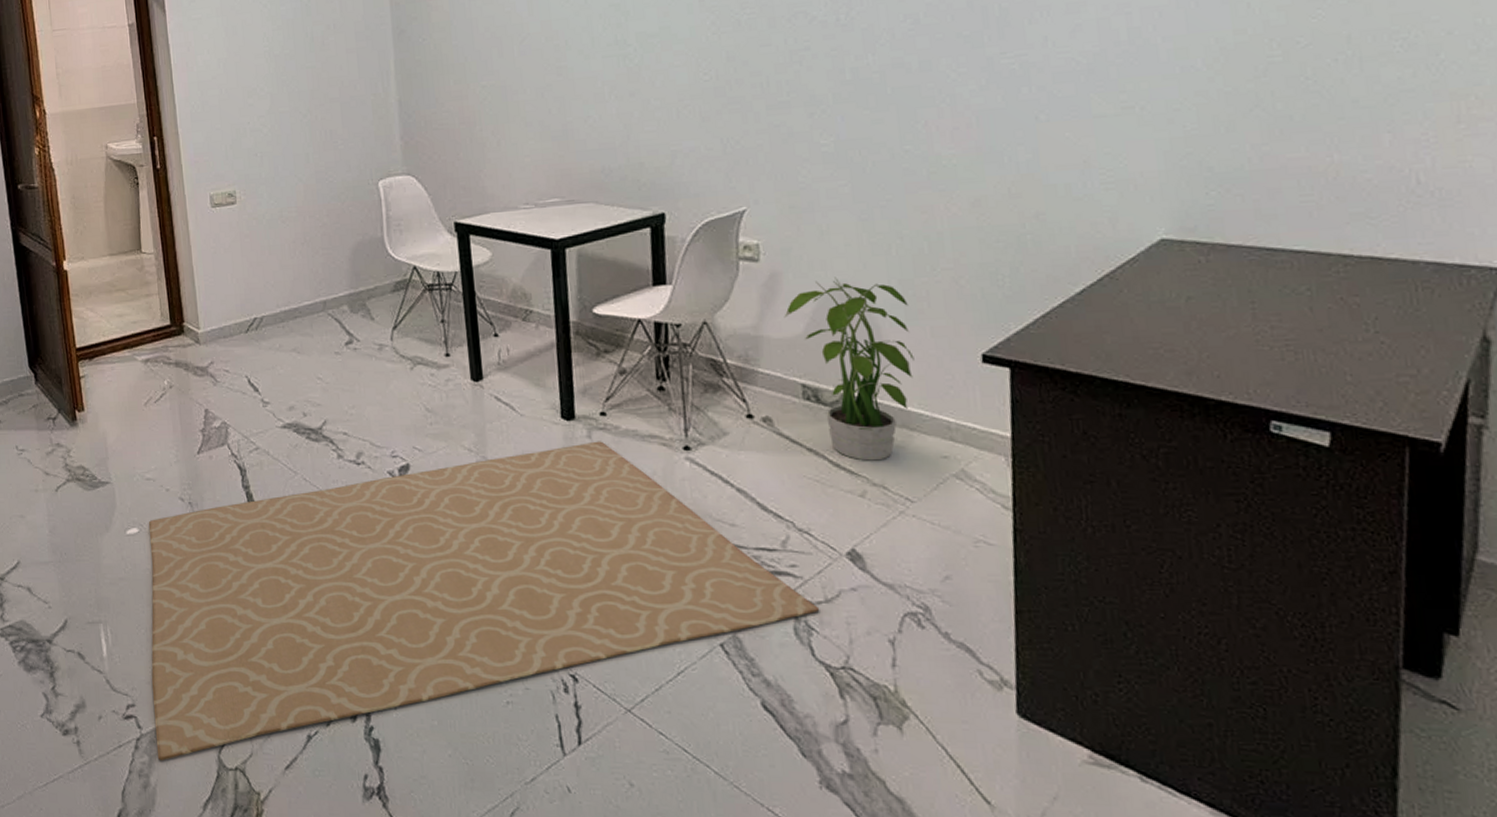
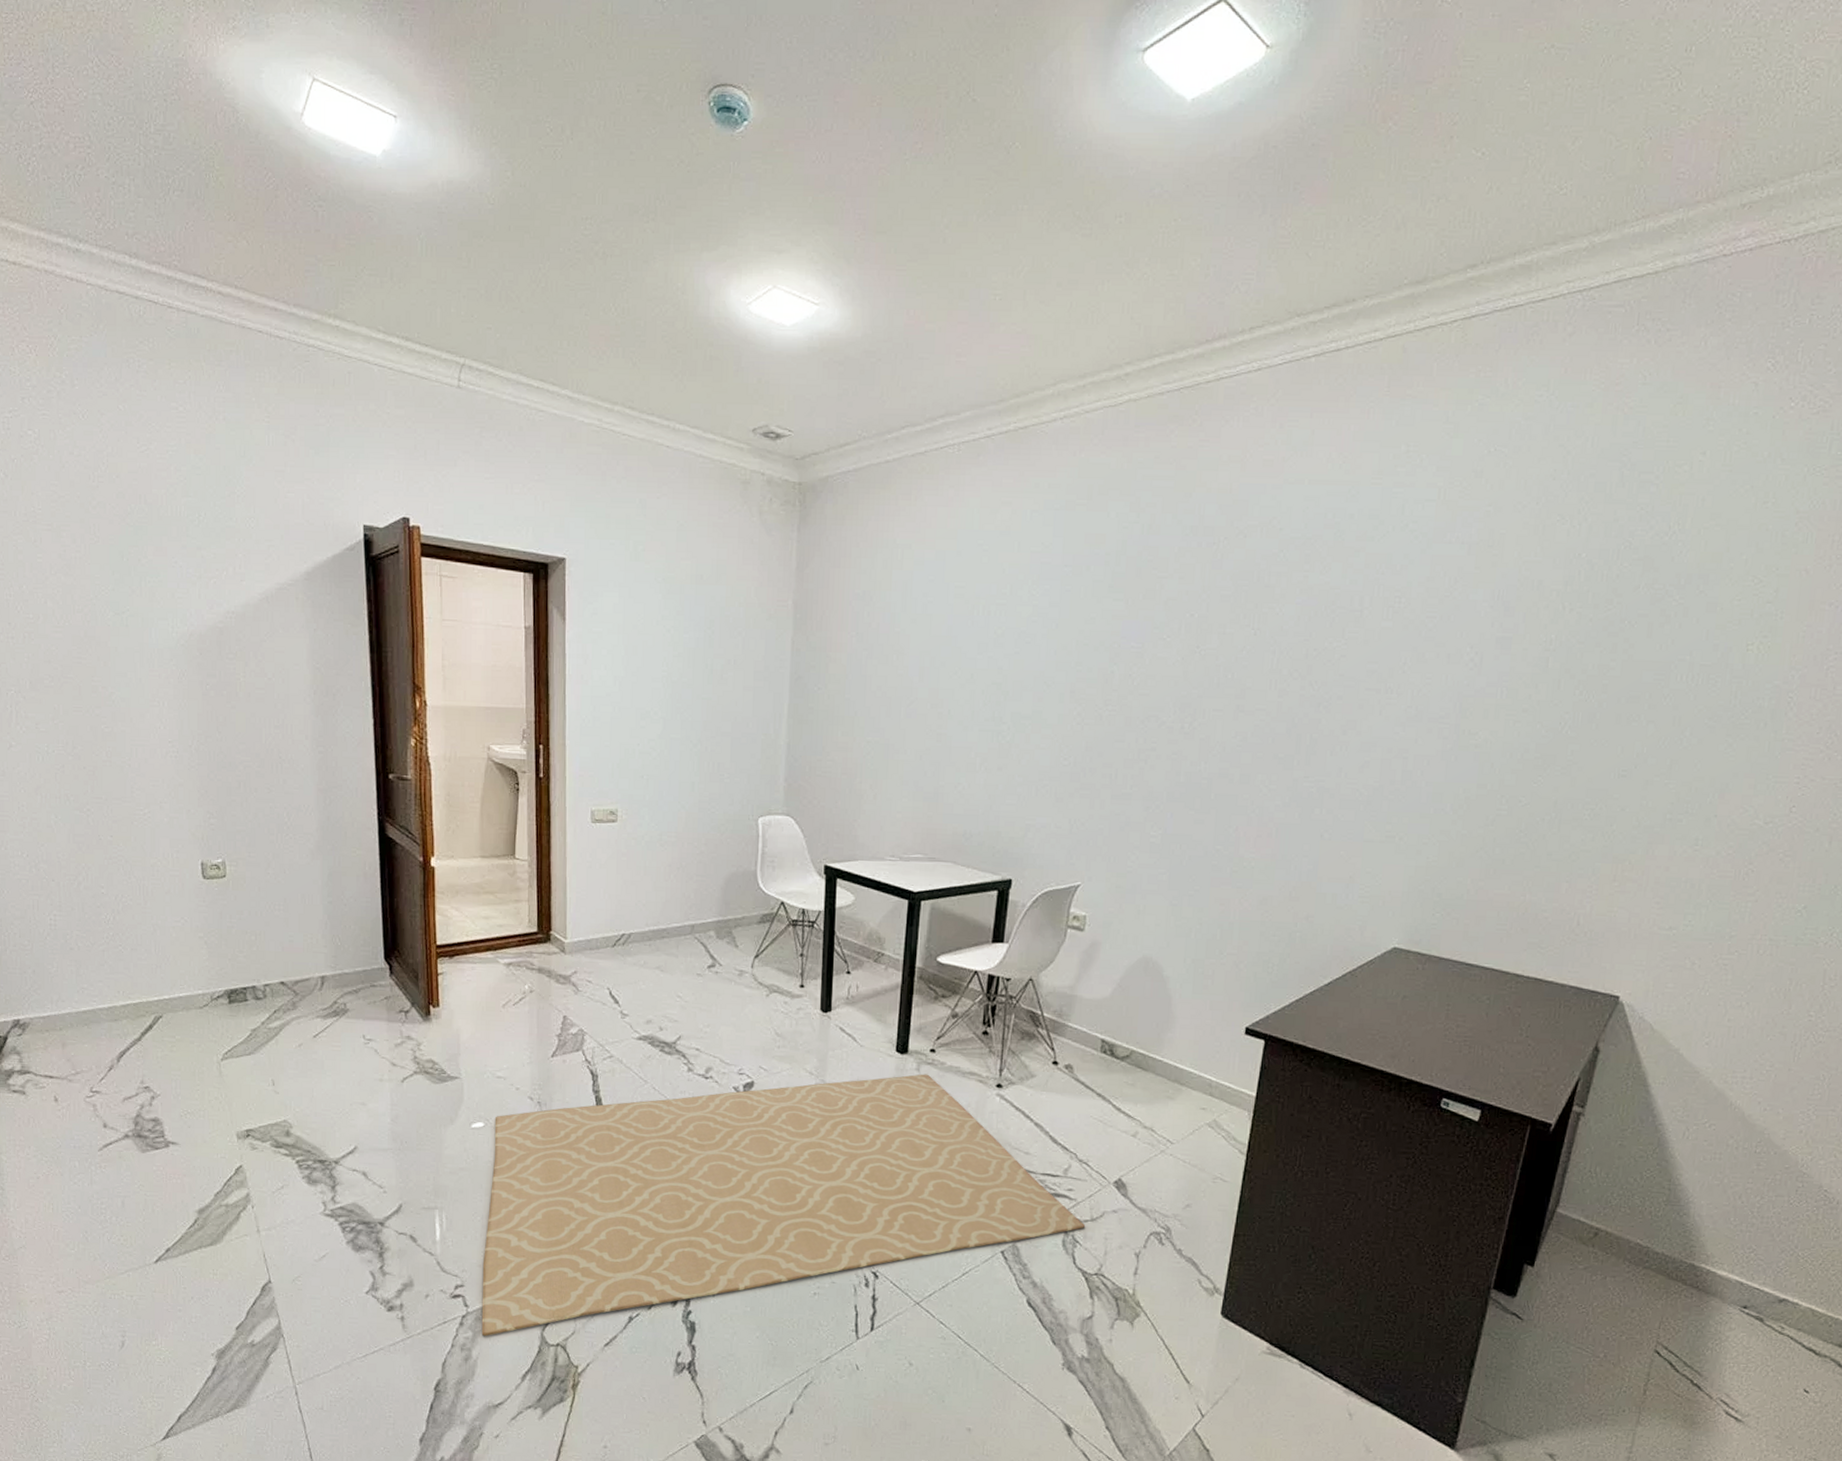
potted plant: present [784,277,915,461] -> none [1096,951,1197,1108]

